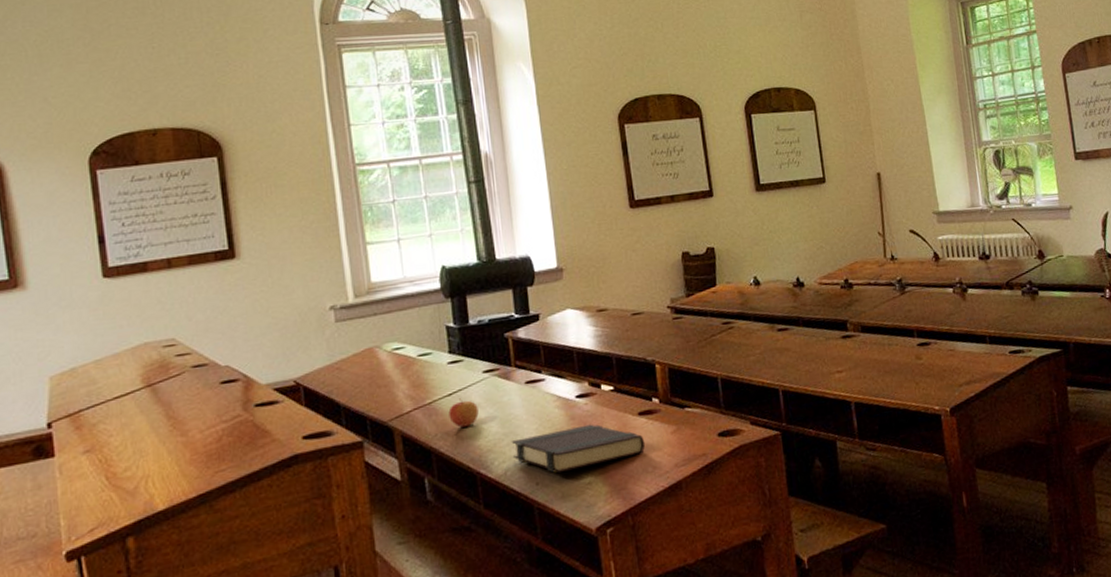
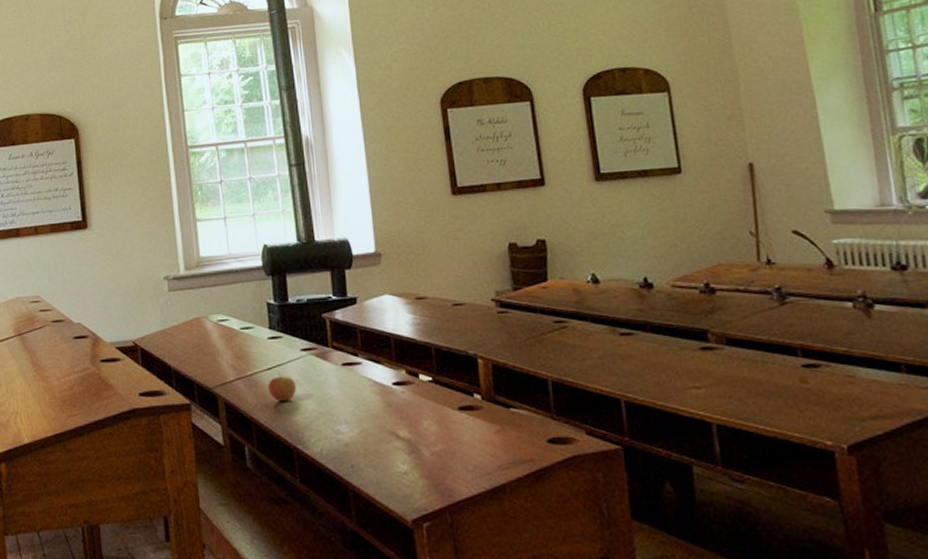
book: present [511,424,646,474] -> none [327,413,466,459]

